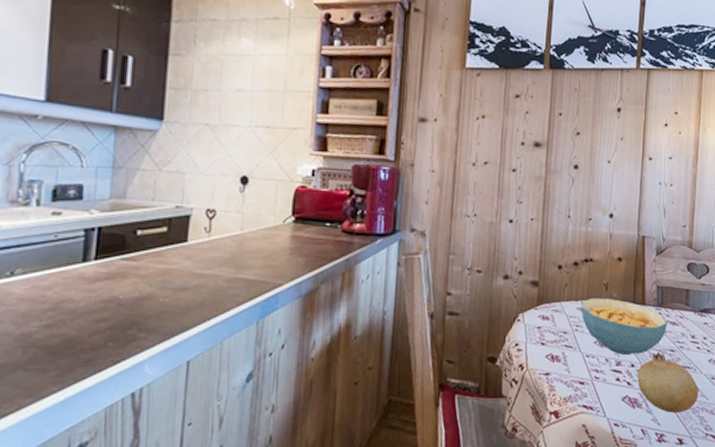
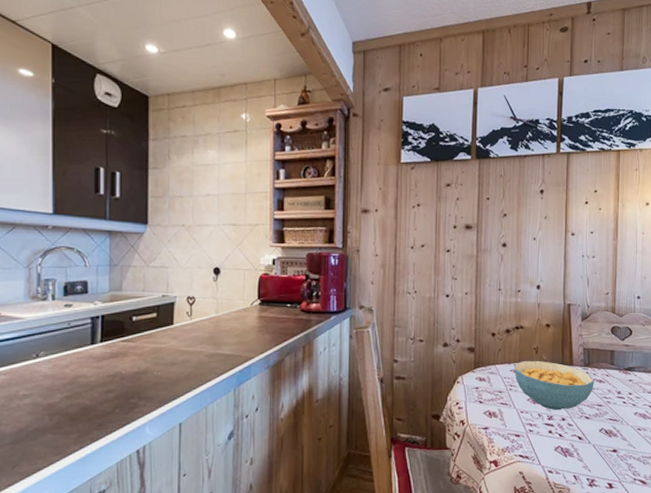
fruit: present [637,352,698,413] -> none [568,407,626,461]

